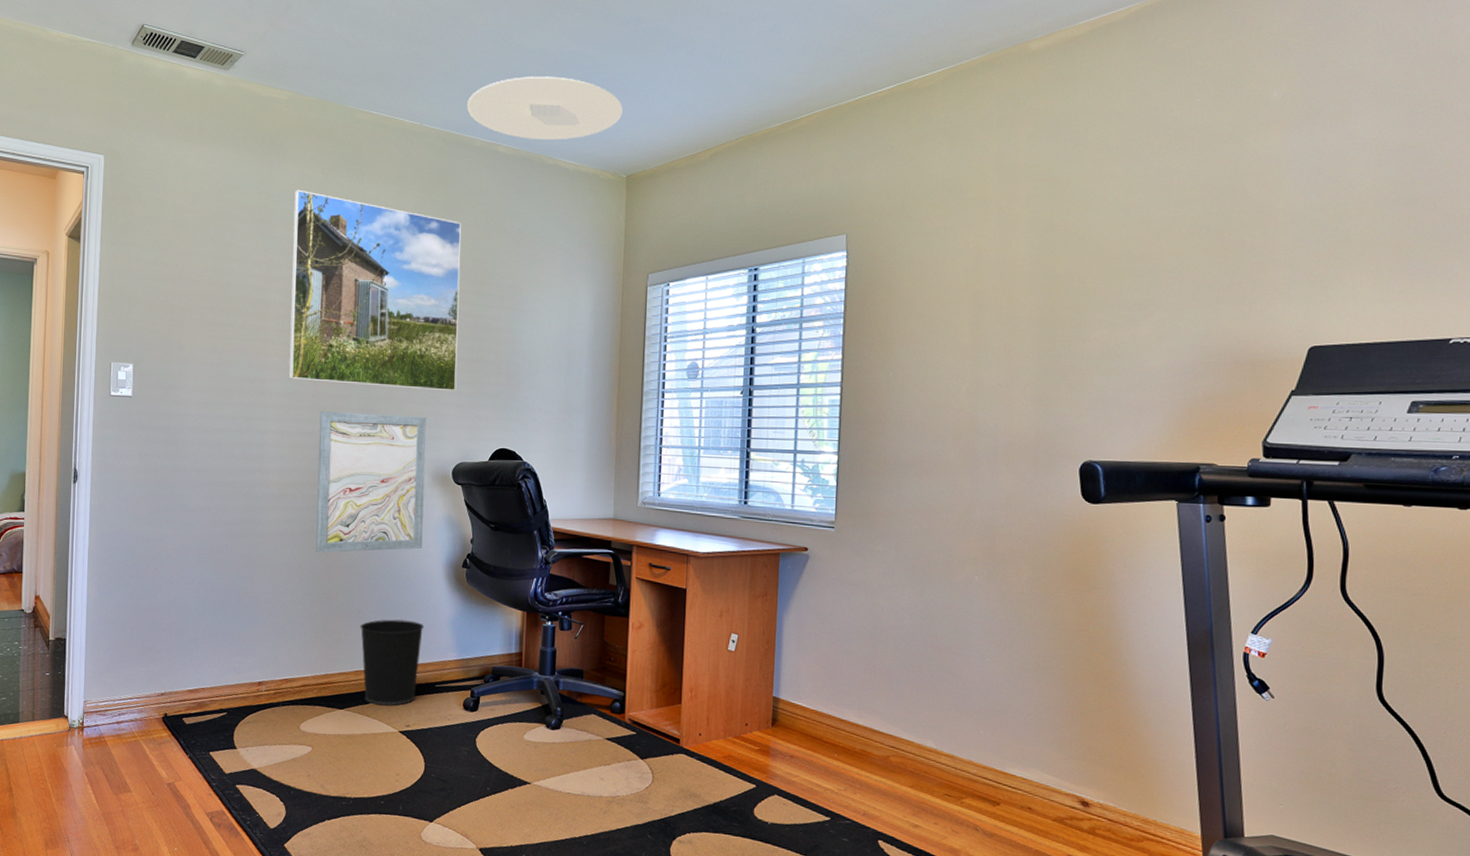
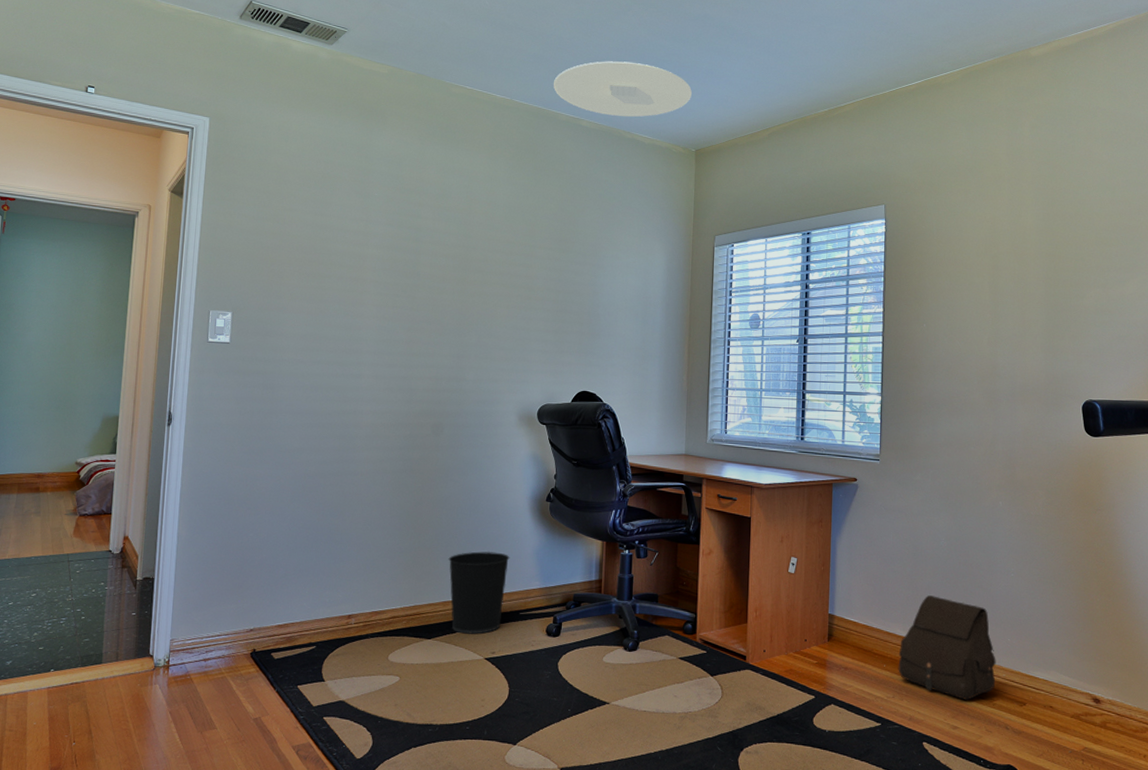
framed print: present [288,189,461,392] -> none [383,154,548,339]
wall art: present [315,411,426,553] -> none [406,357,514,490]
satchel: none [851,680,966,797] -> present [898,595,996,700]

